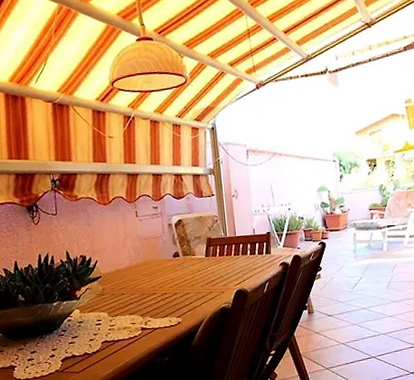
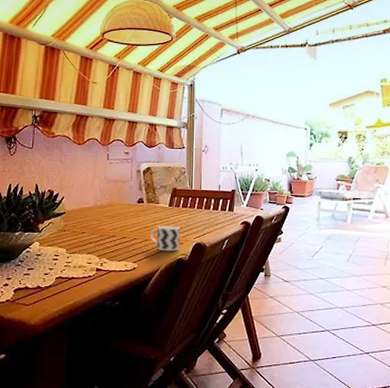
cup: none [190,275,222,302] -> present [150,226,180,252]

